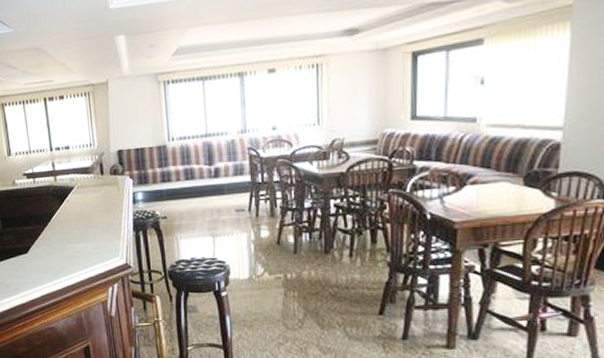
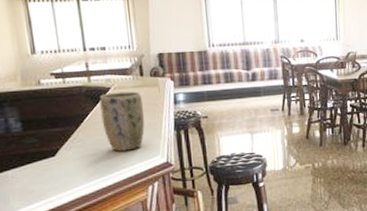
plant pot: none [64,190,105,251] -> present [99,91,145,152]

